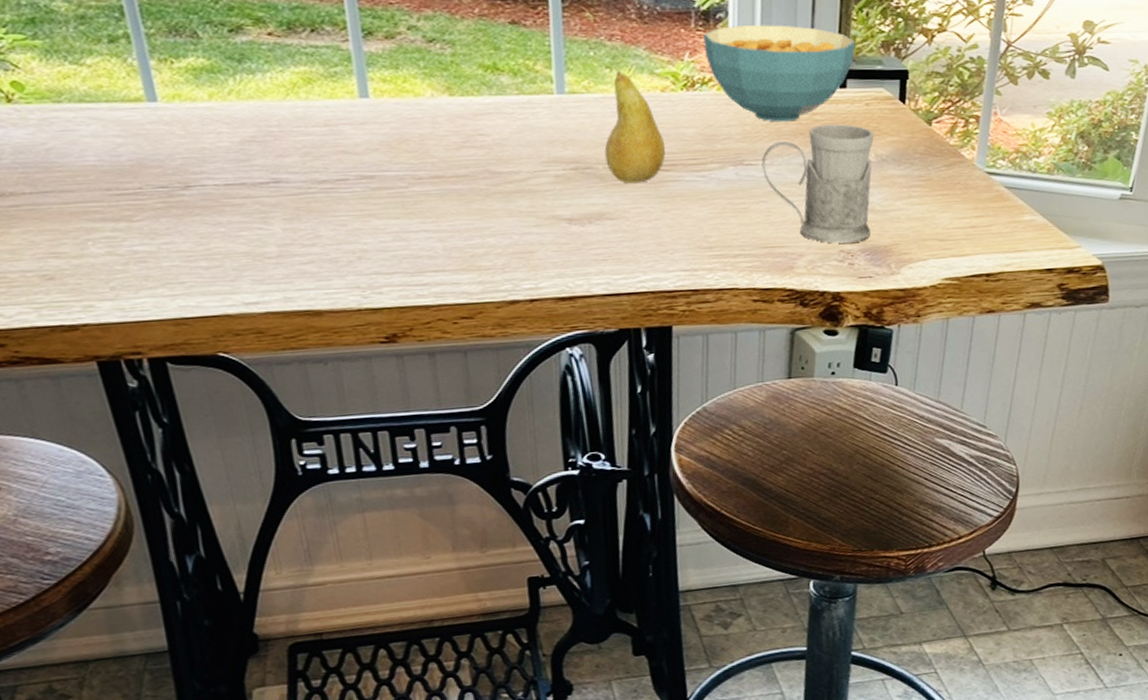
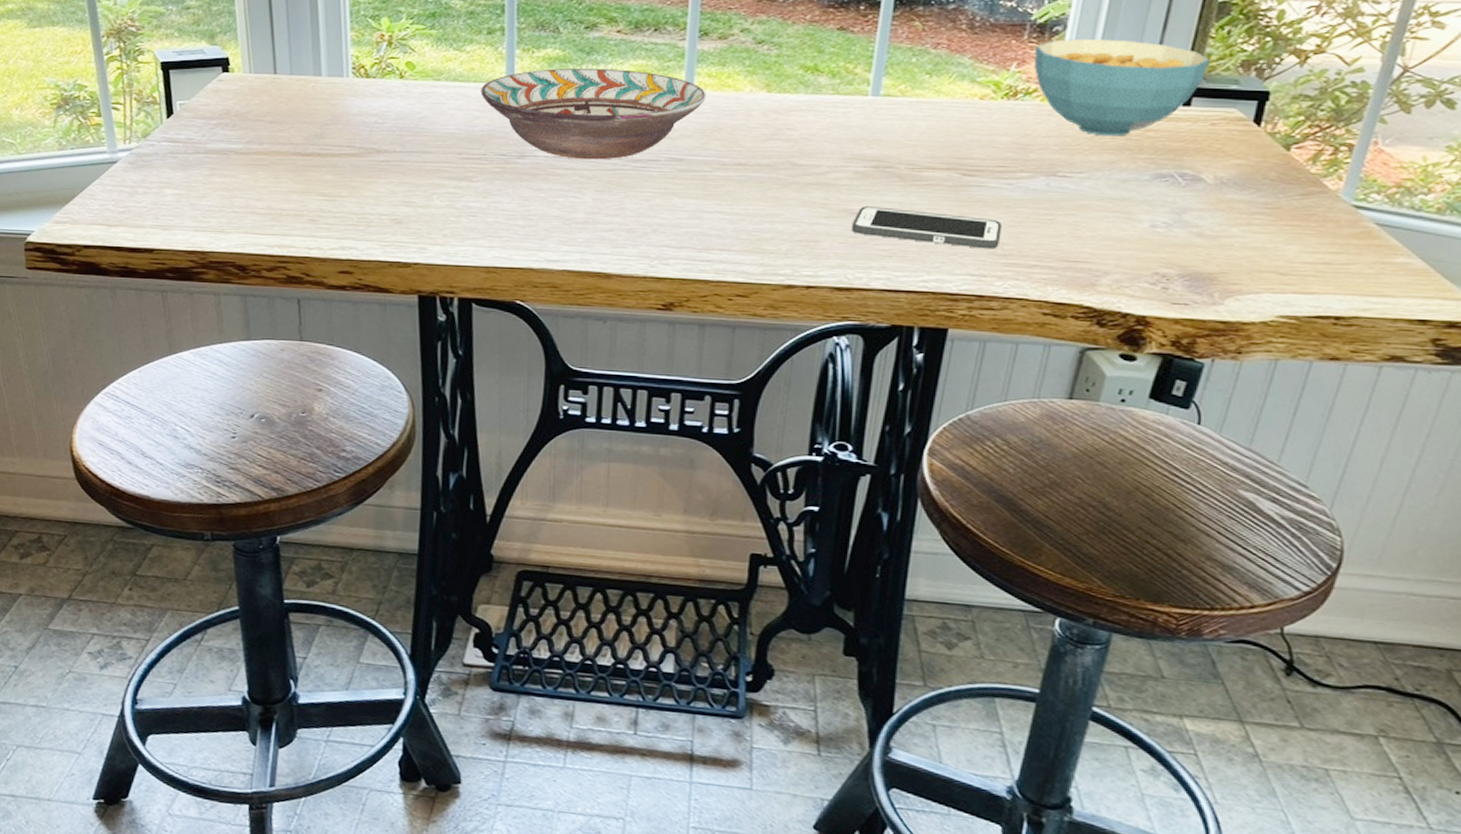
decorative bowl: none [116,78,386,186] -> present [481,68,707,160]
cell phone: none [562,210,704,244] -> present [851,206,1002,249]
fruit: present [604,71,666,184] -> none [909,78,974,186]
mug: present [761,124,874,244] -> none [1077,142,1216,266]

